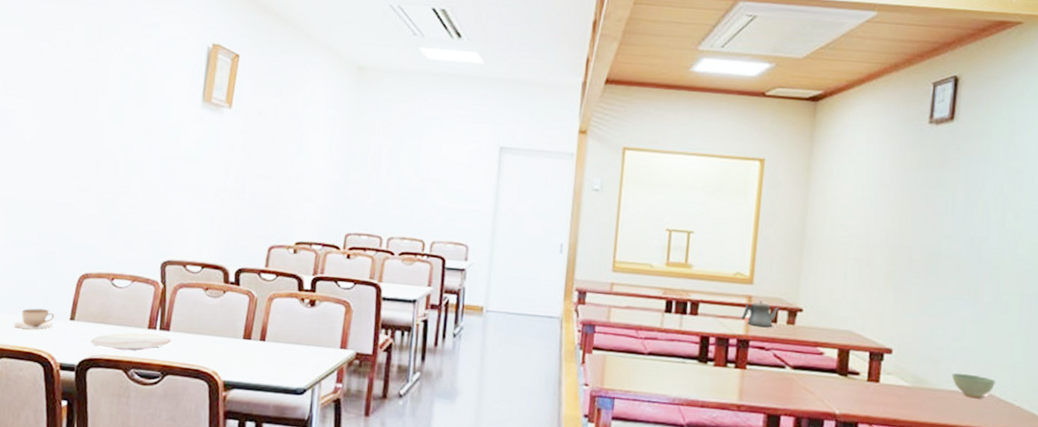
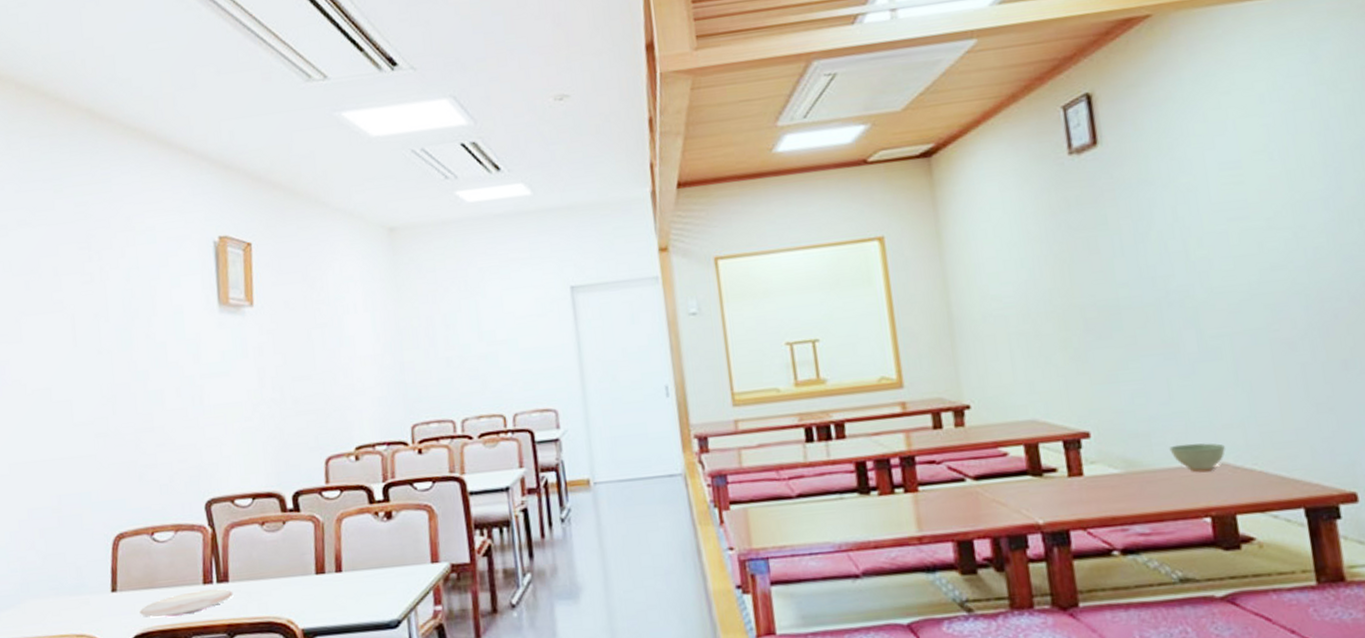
teacup: present [14,308,54,329] -> none [48,585,94,613]
teapot: present [741,301,780,328] -> none [898,405,942,439]

